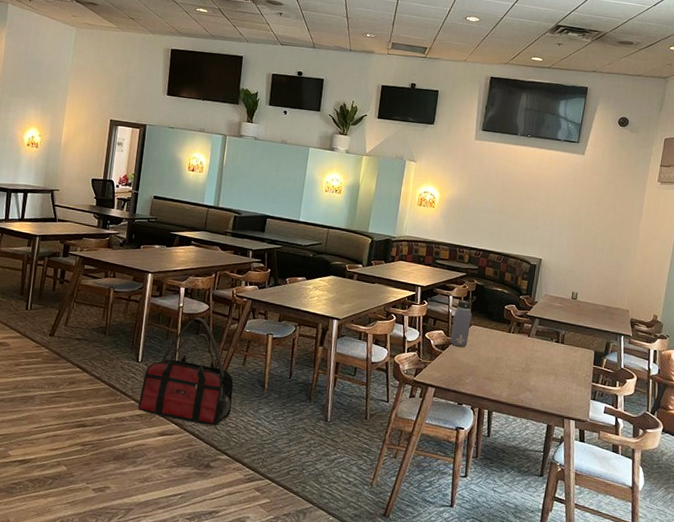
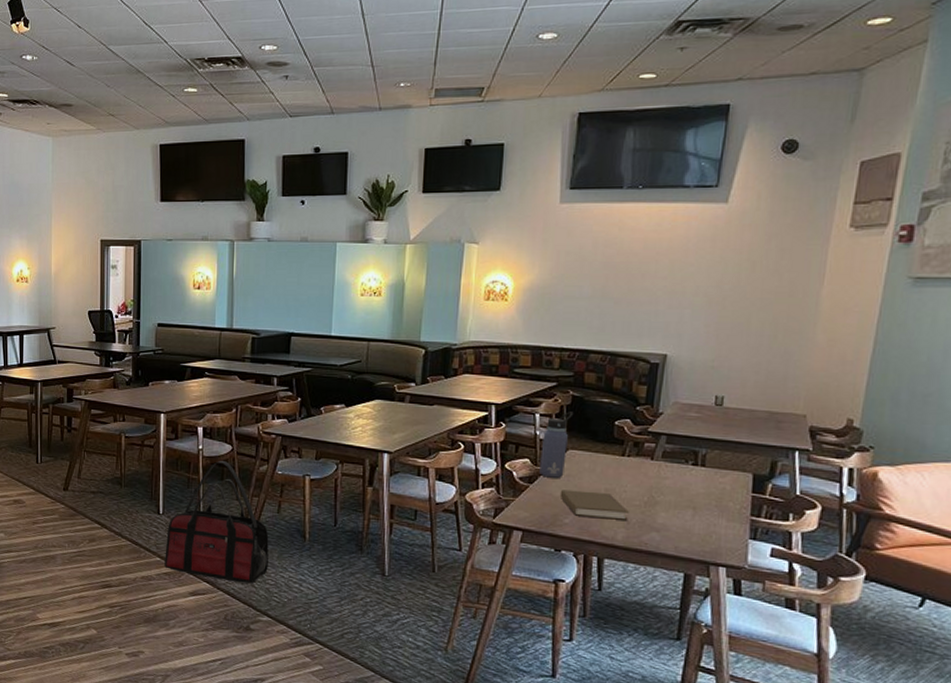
book: none [463,356,512,382] -> present [559,490,629,520]

